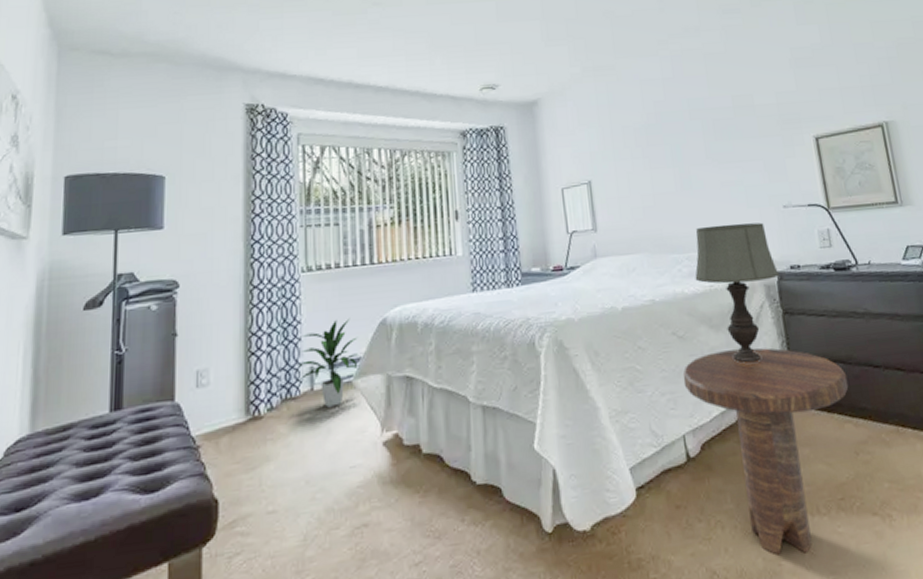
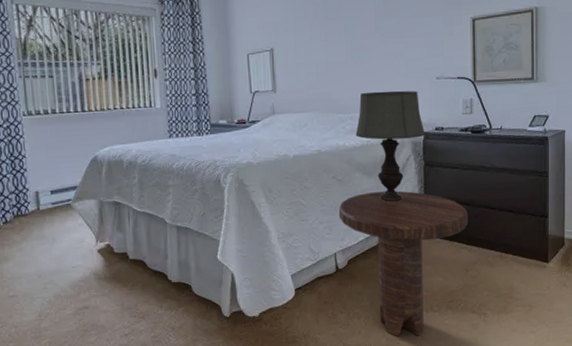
indoor plant: present [297,317,360,408] -> none [24,154,77,223]

